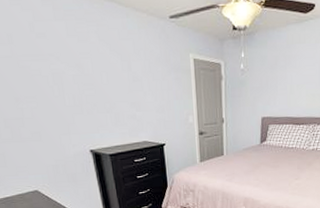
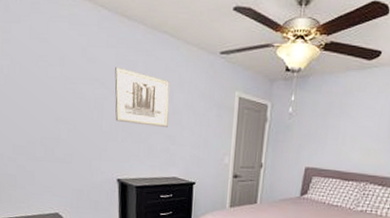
wall art: none [67,40,131,96] -> present [115,67,170,127]

